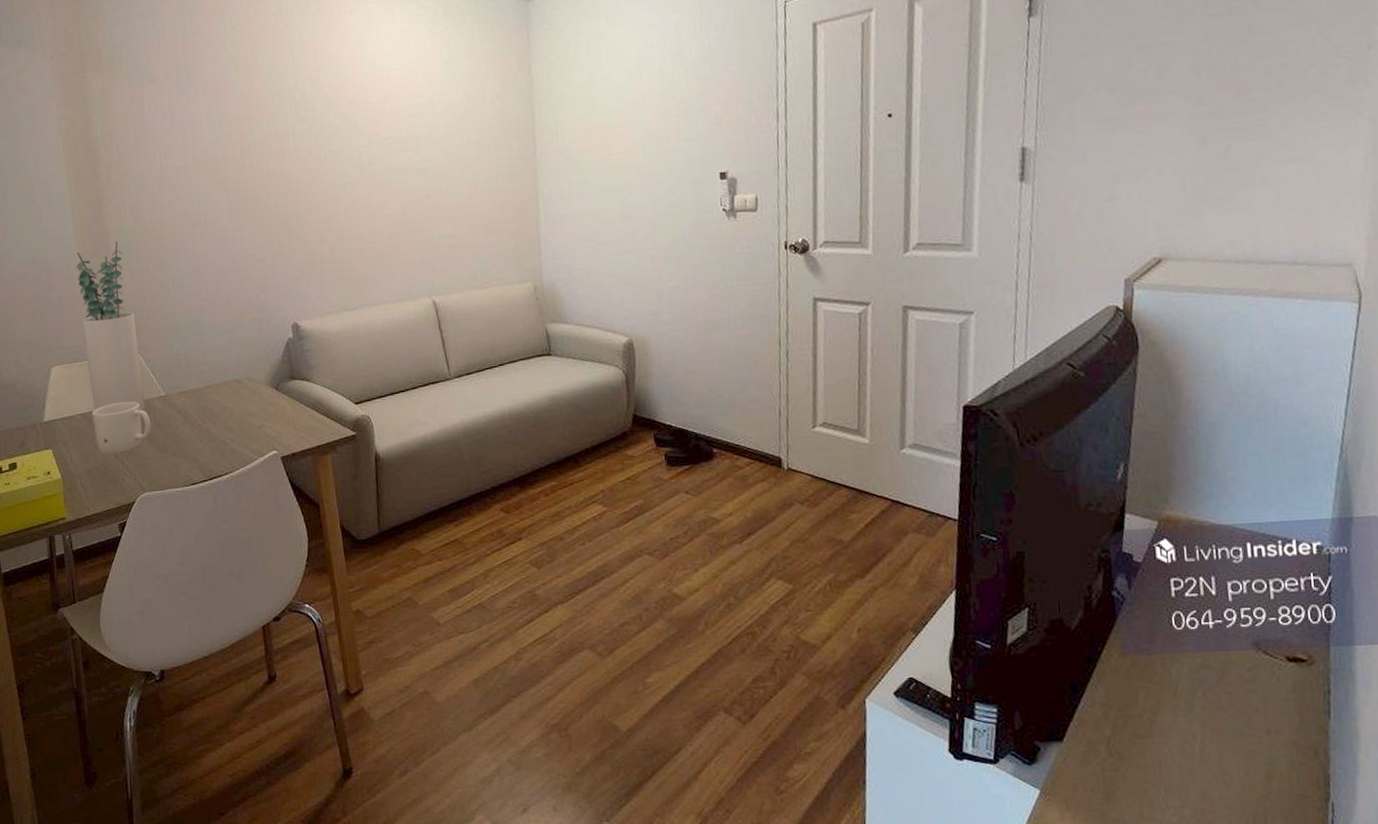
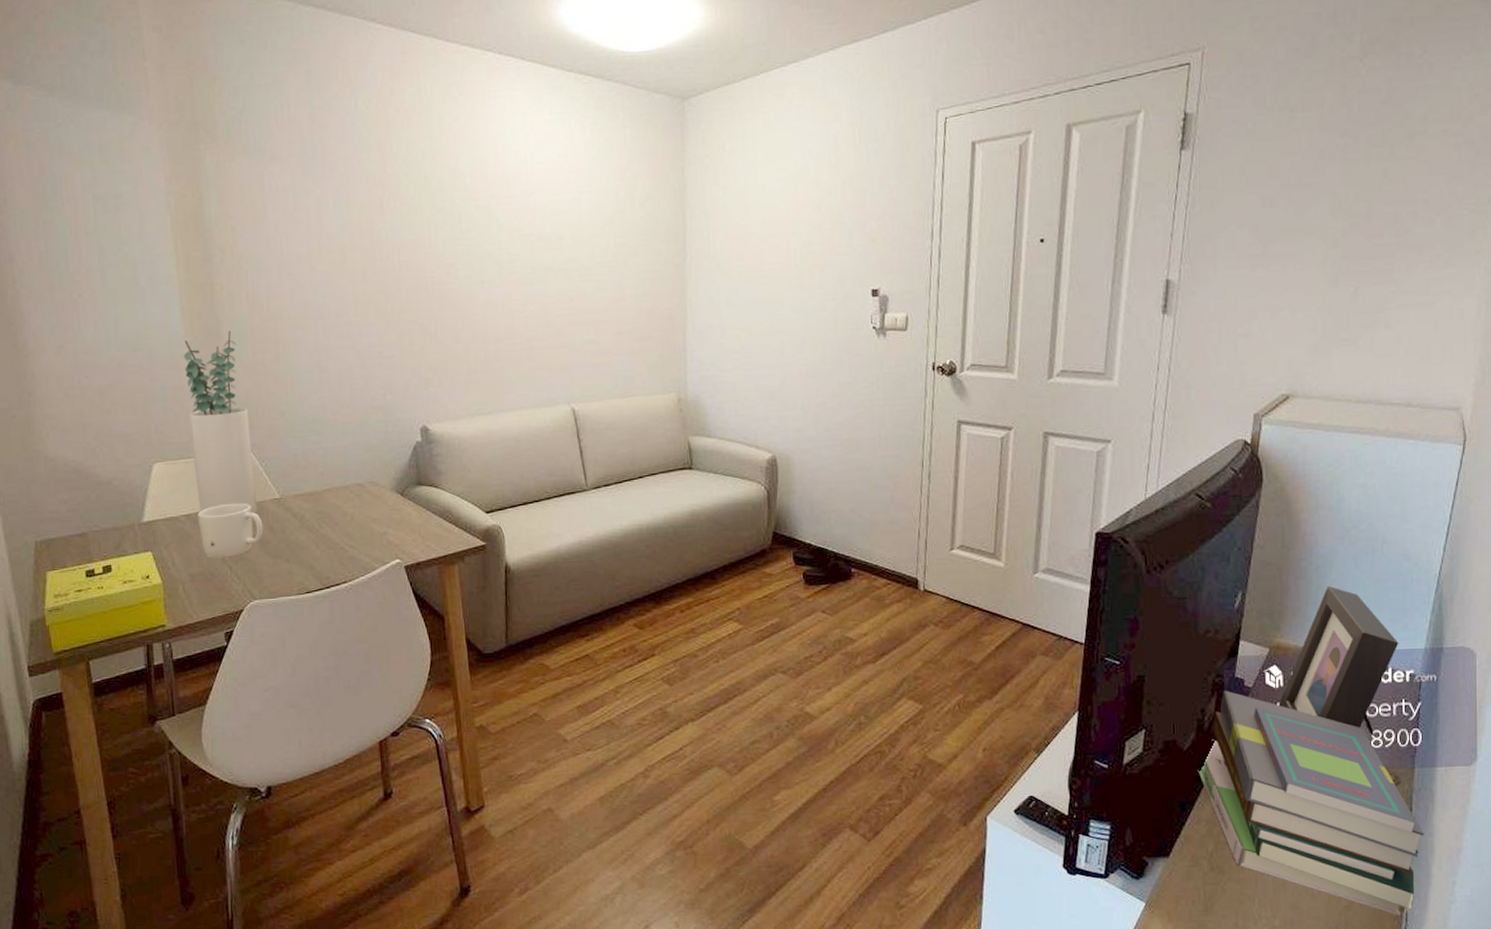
books: none [1088,565,1346,806] -> present [1197,690,1424,915]
picture frame: none [1172,454,1303,613] -> present [1278,585,1399,737]

